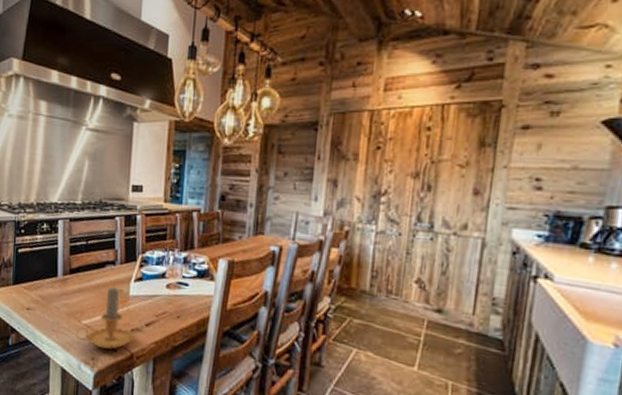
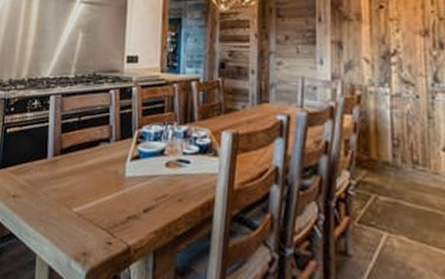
candle: present [76,286,135,349] -> none [66,166,132,242]

